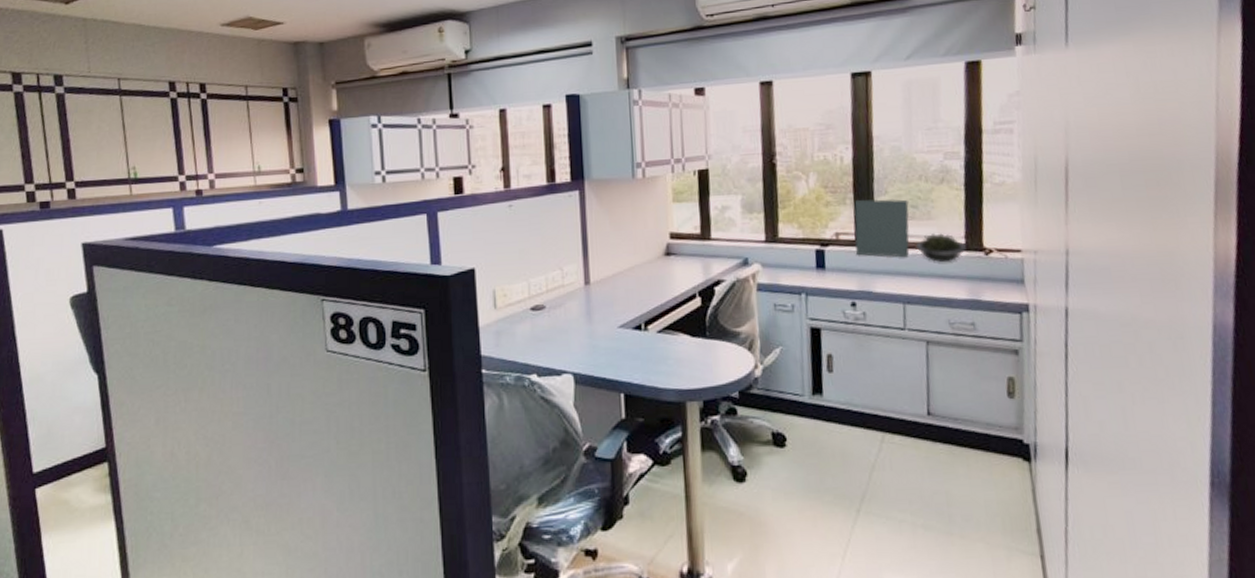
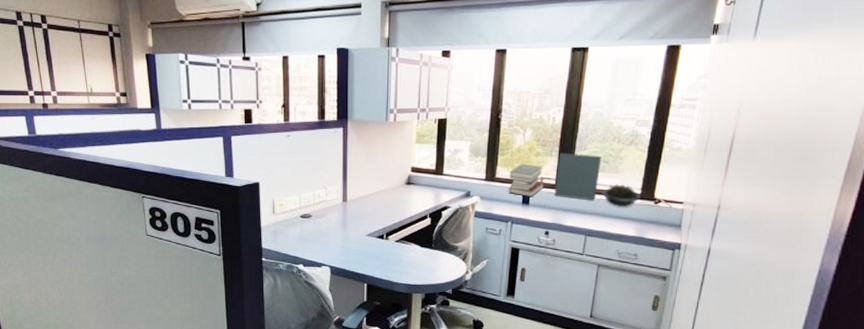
books: none [795,217,841,260] -> present [509,163,544,198]

